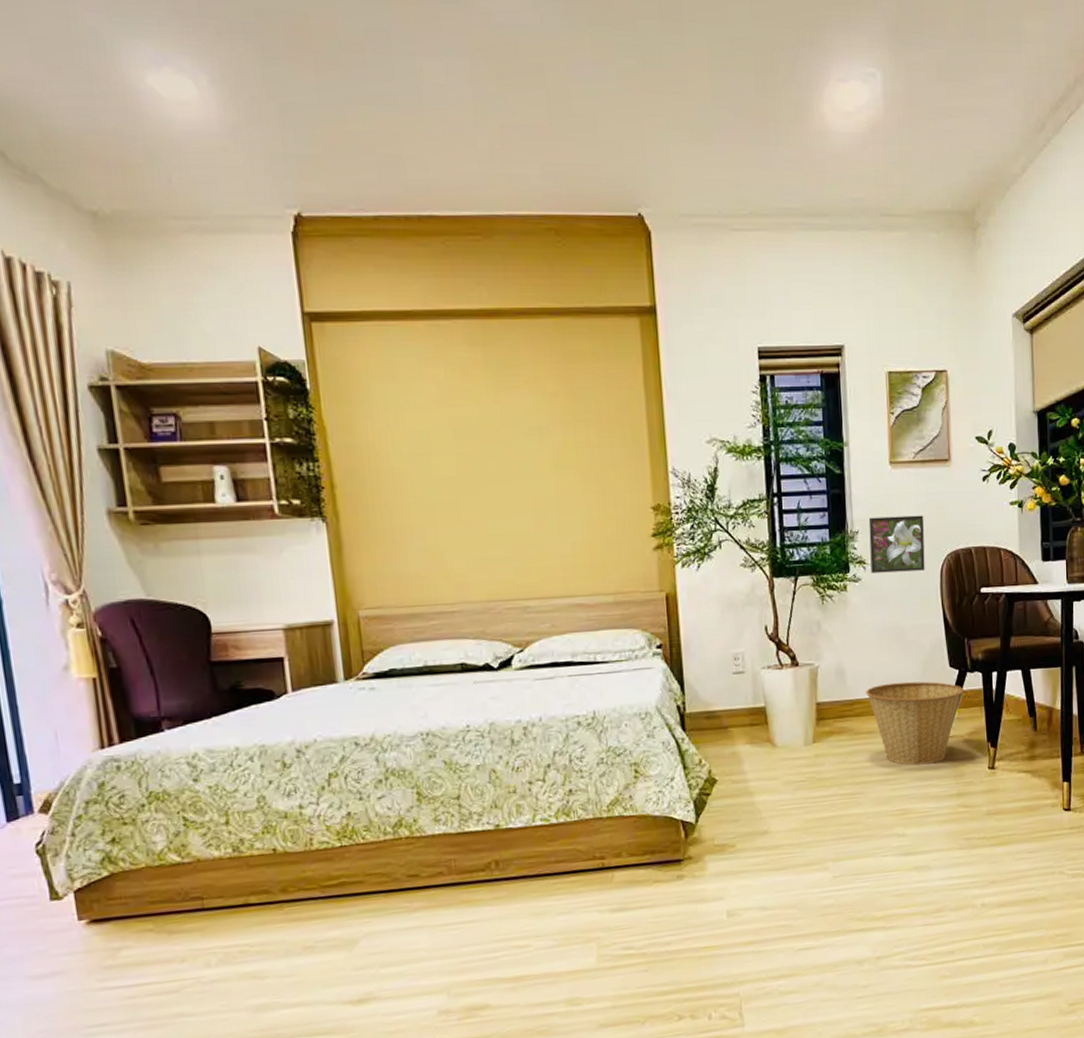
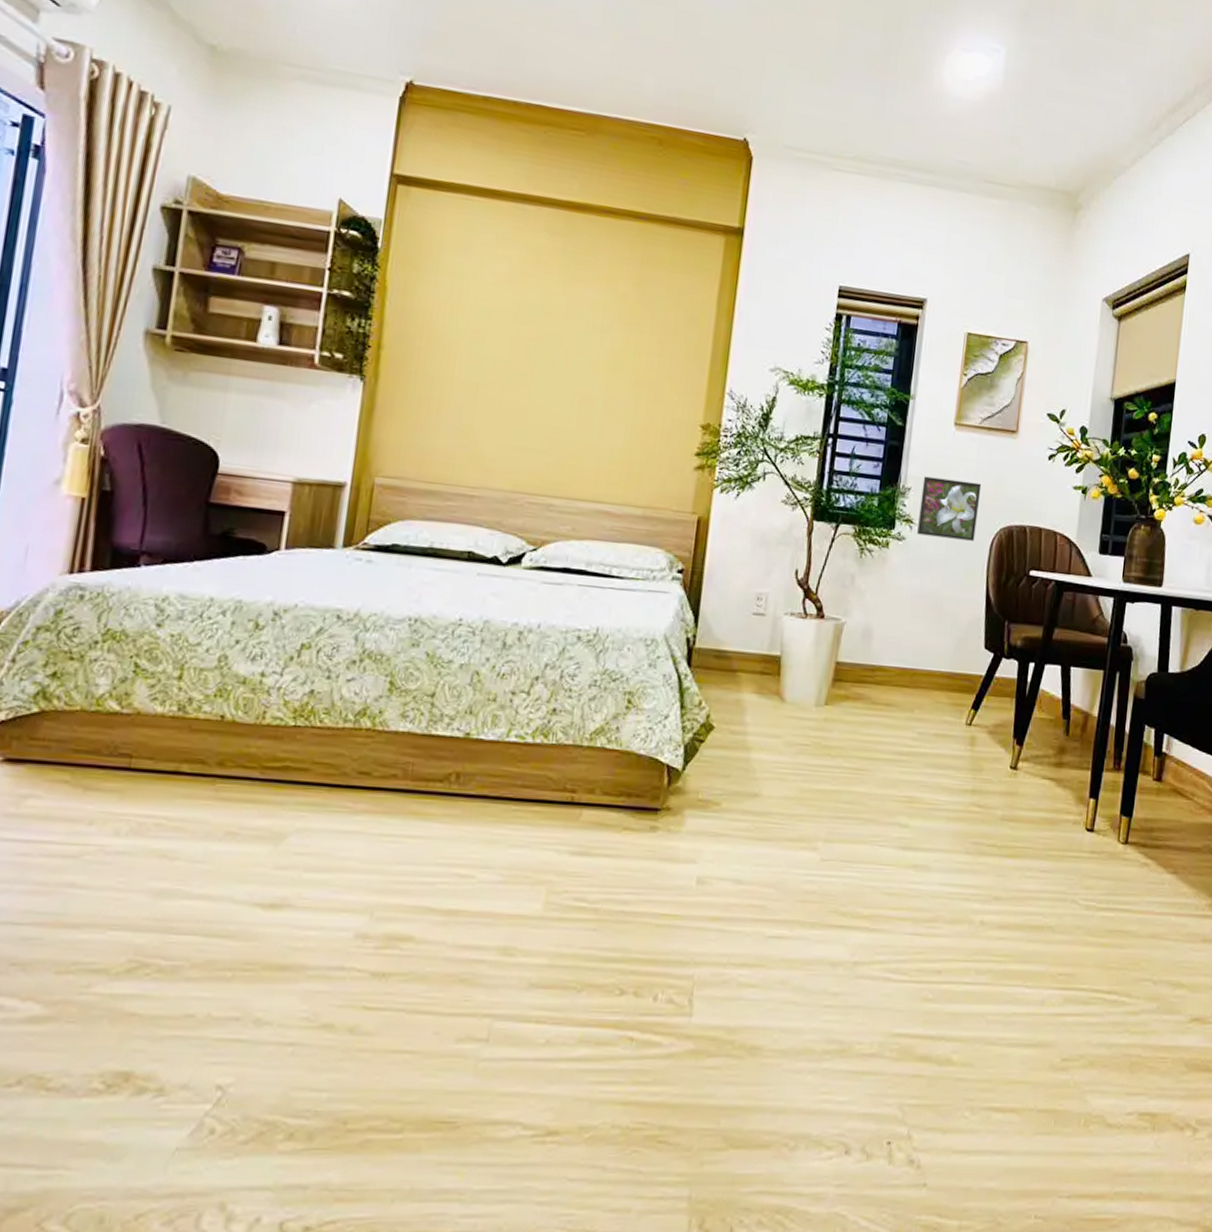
basket: present [866,681,964,766] -> none [891,654,997,752]

